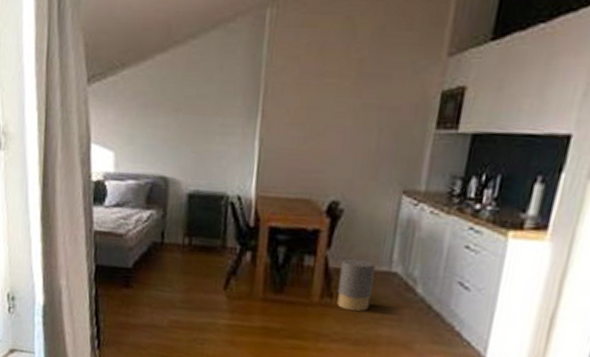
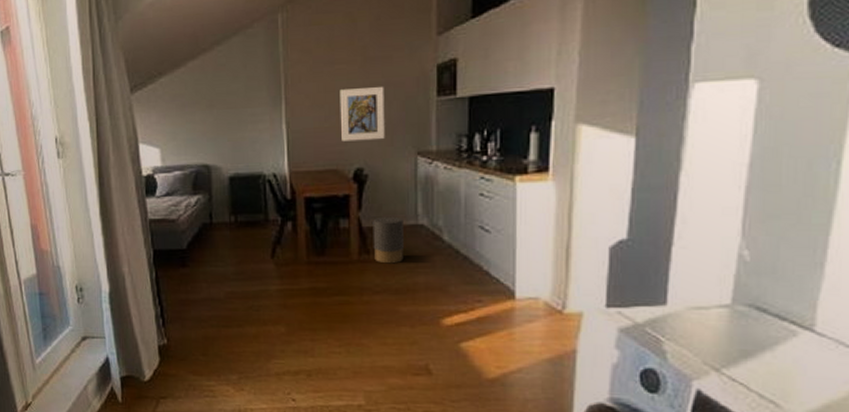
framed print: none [319,108,377,172] -> present [339,87,385,142]

